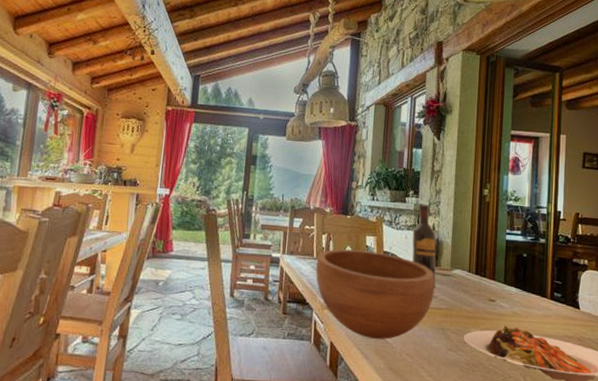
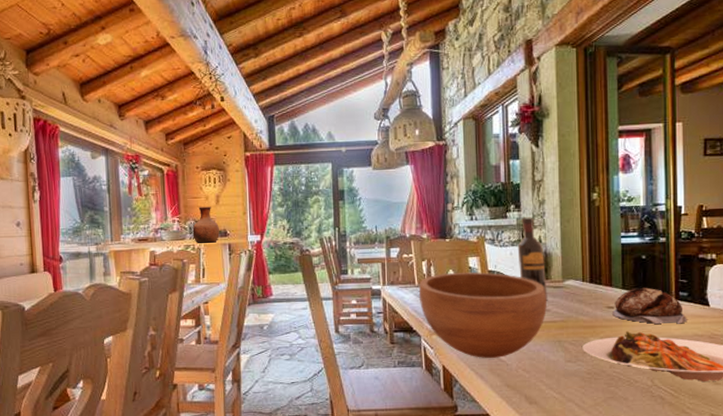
vase: none [102,153,130,191] -> present [192,206,220,243]
bread: none [493,284,560,324] -> present [612,287,687,324]

